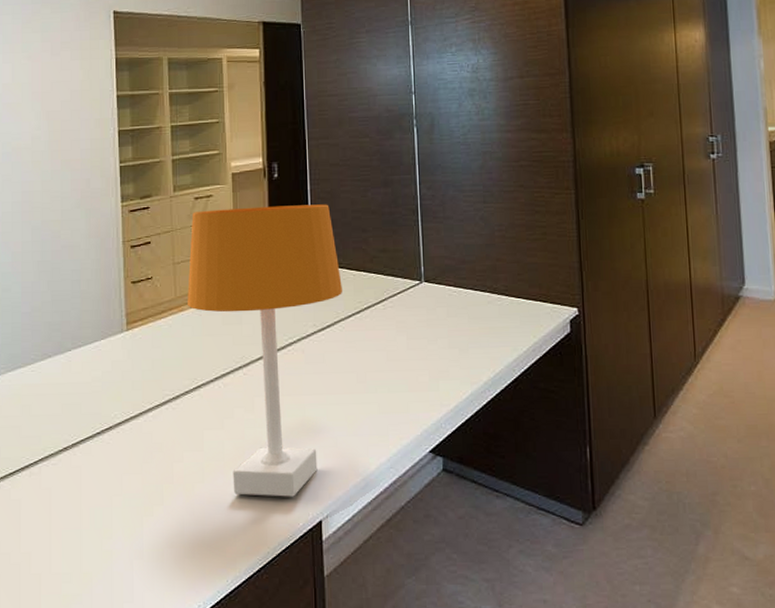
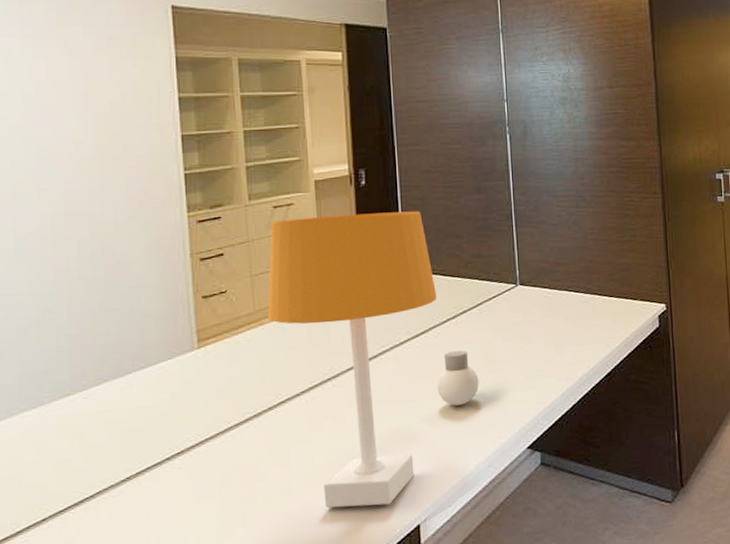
perfume bottle: none [341,346,382,402] -> present [437,350,479,406]

